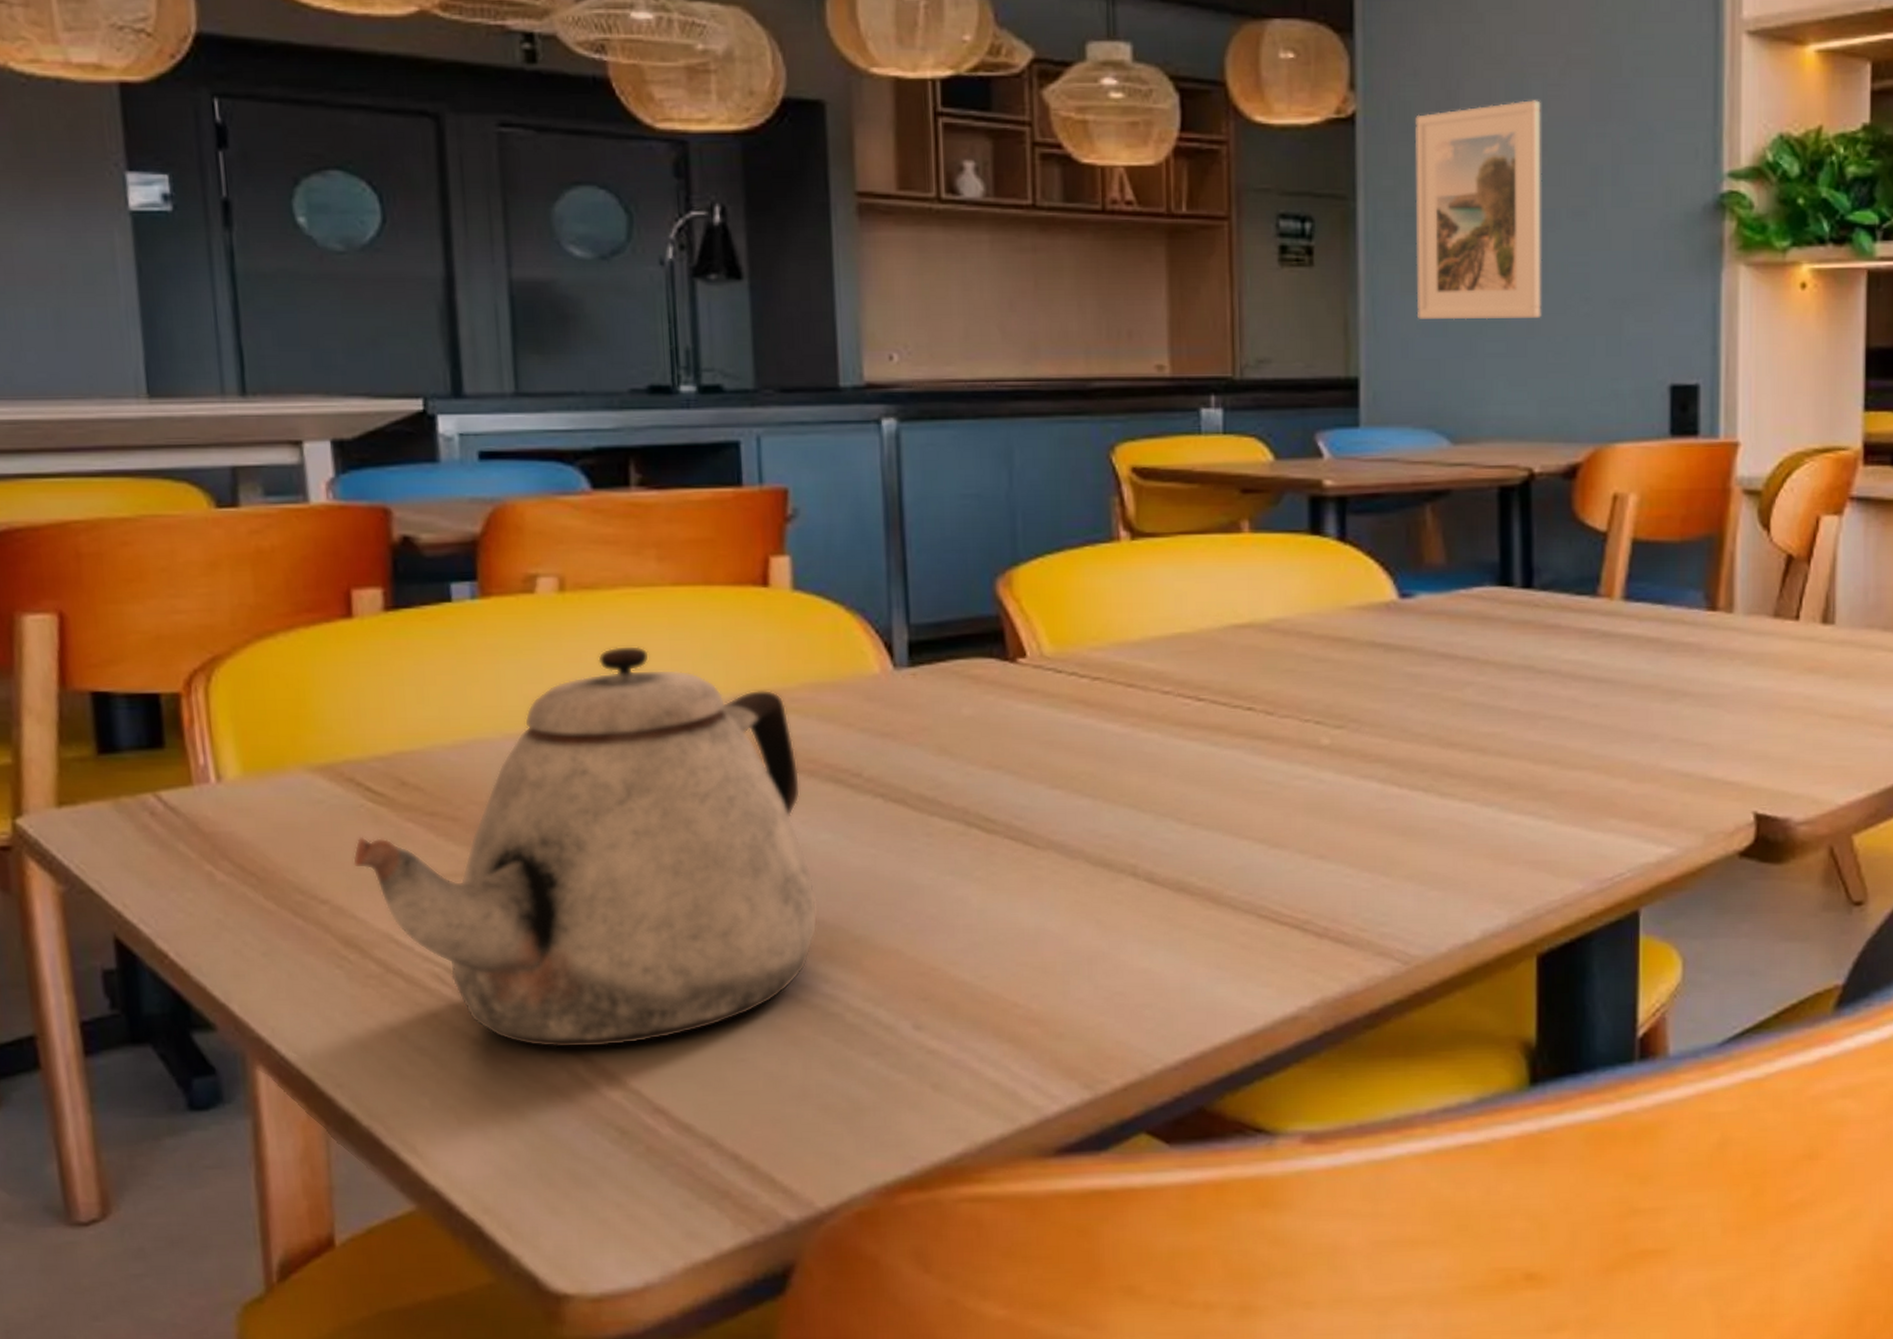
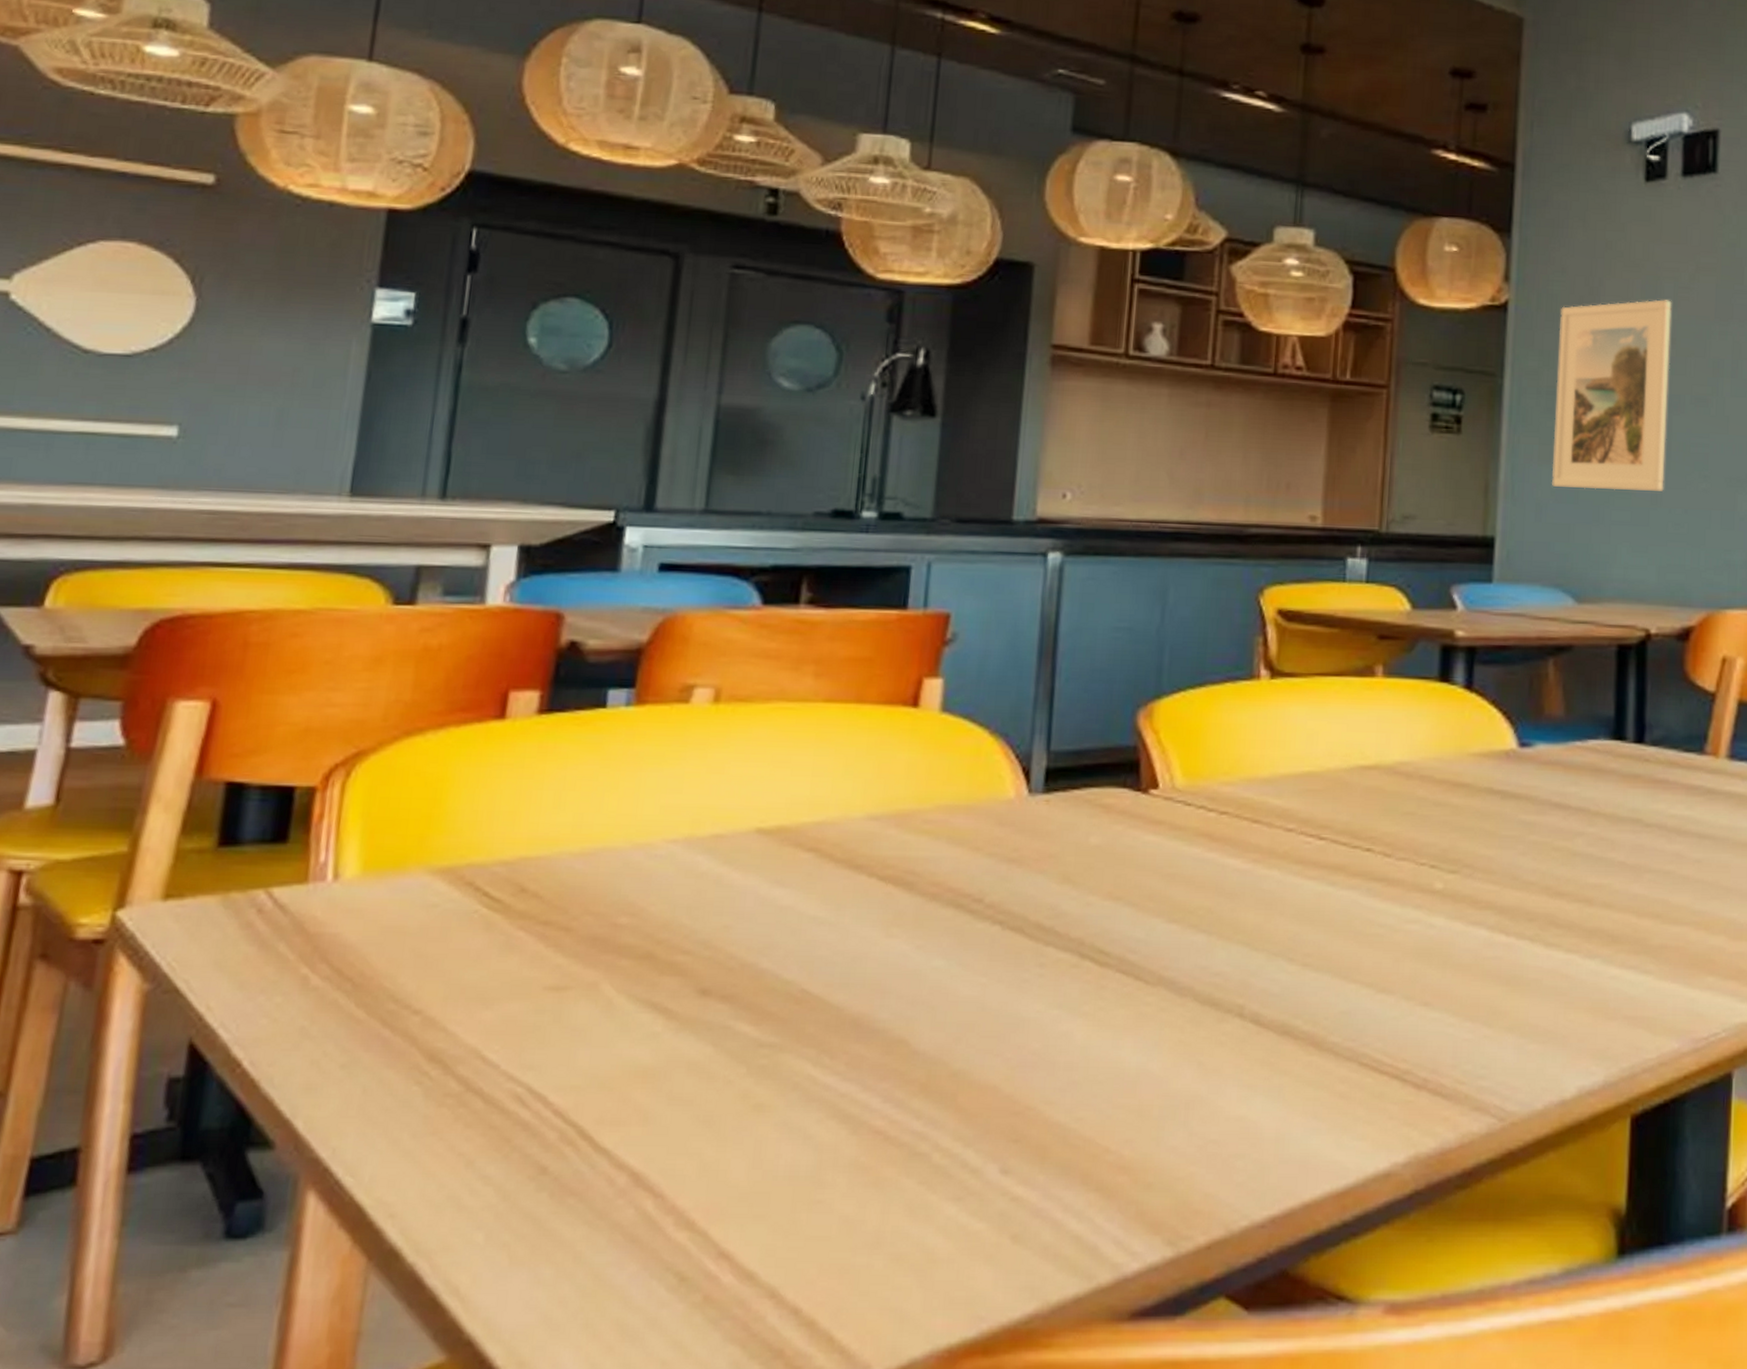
teapot: present [352,645,818,1049] -> none [454,759,922,1183]

